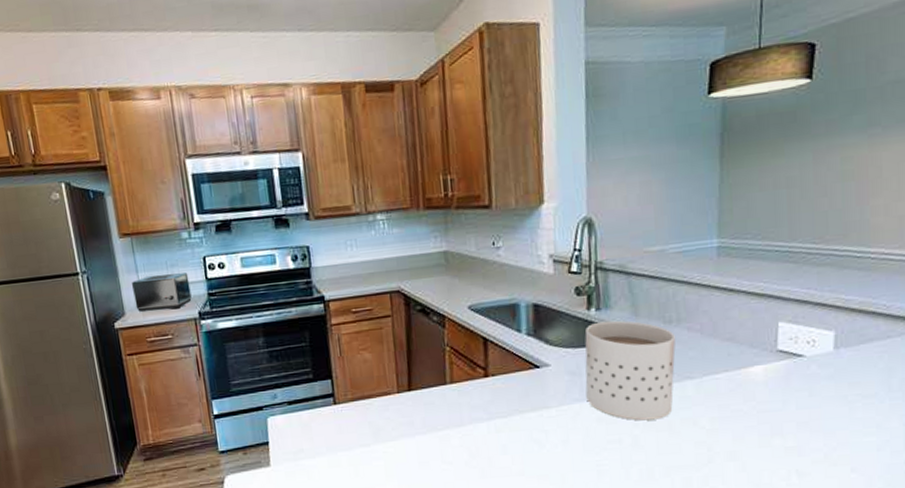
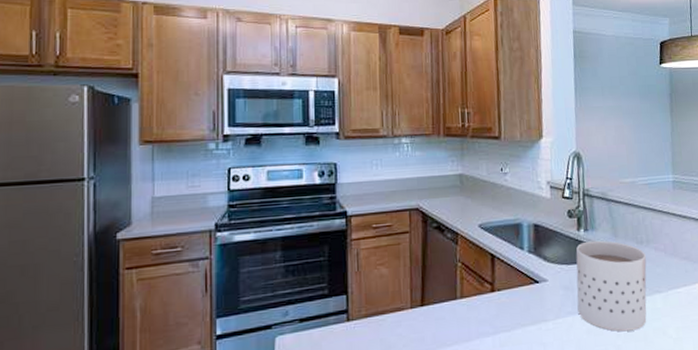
toaster: present [131,272,192,313] -> none [144,183,210,223]

